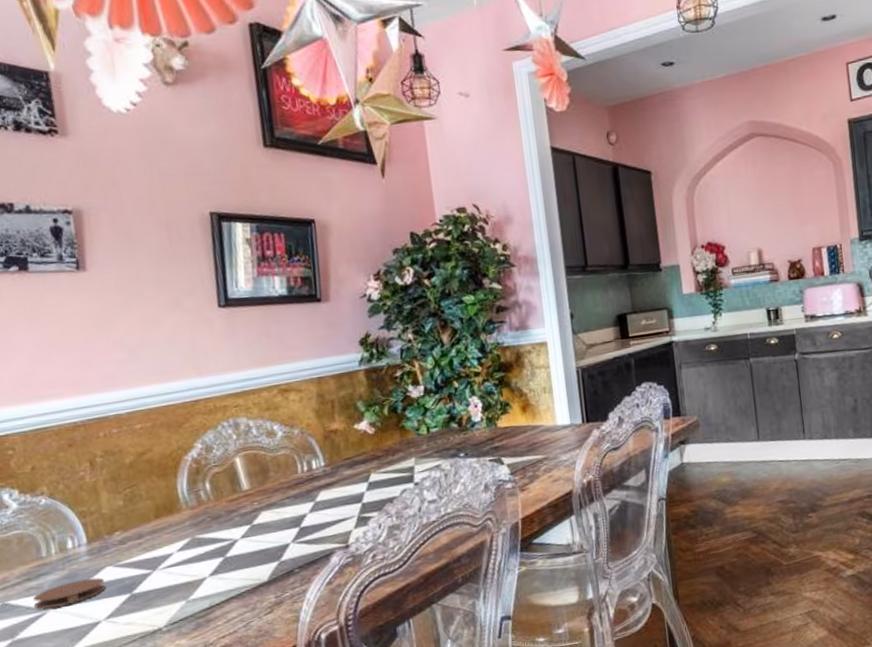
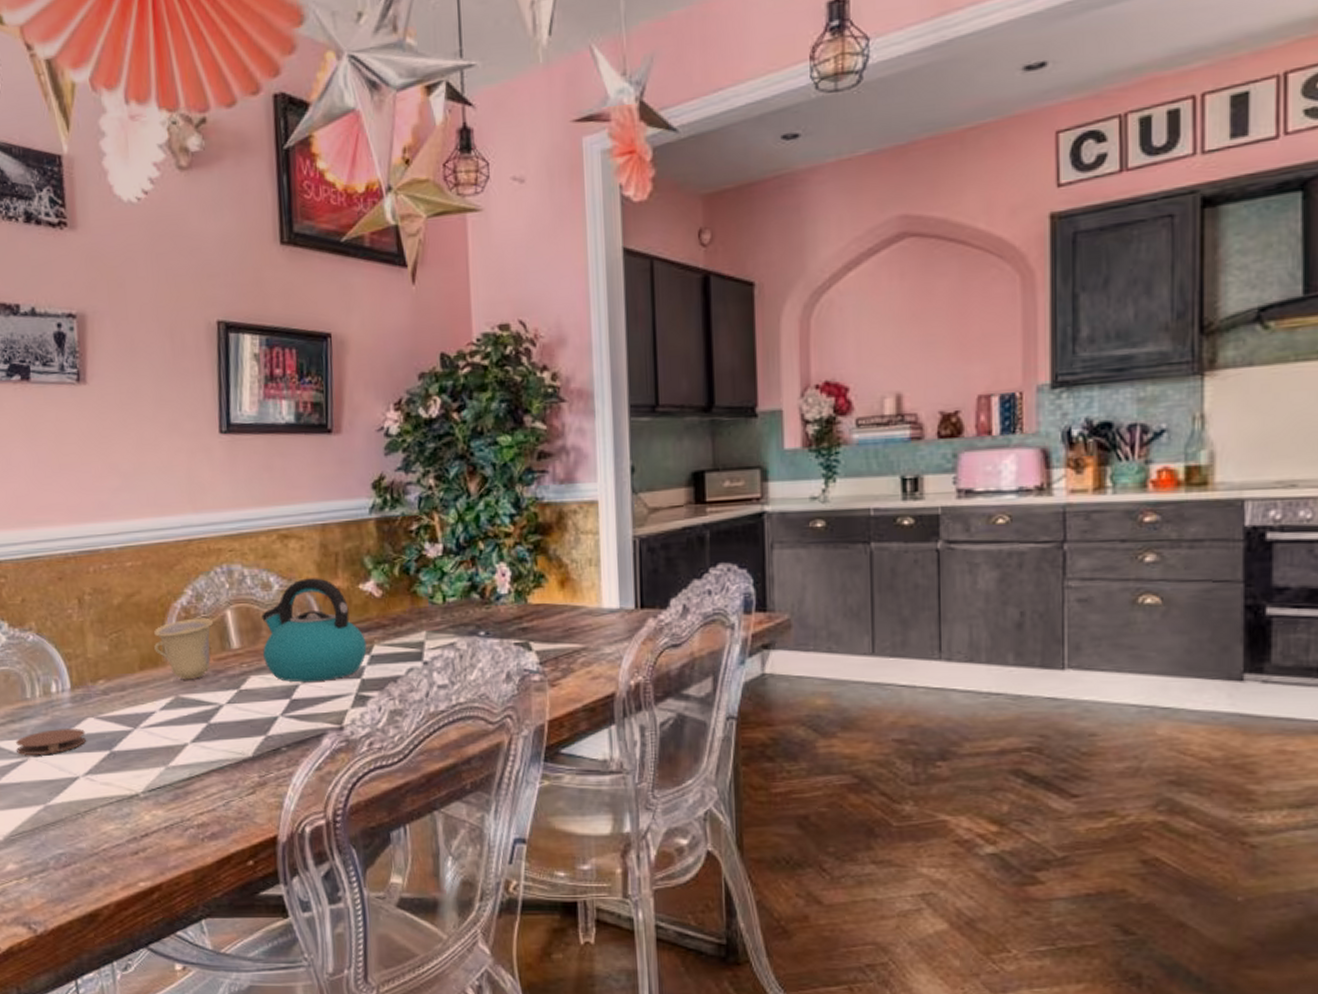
cup: none [166,466,224,523] -> present [153,617,214,680]
kettle: none [268,422,365,513] -> present [262,578,367,683]

